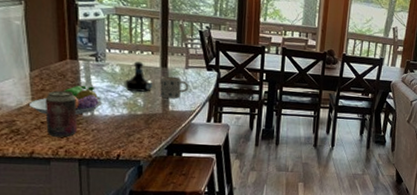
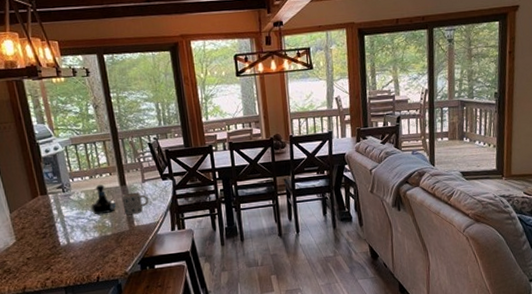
fruit bowl: present [28,85,102,115] -> none [14,216,75,251]
beverage can: present [45,90,78,138] -> none [26,225,59,270]

